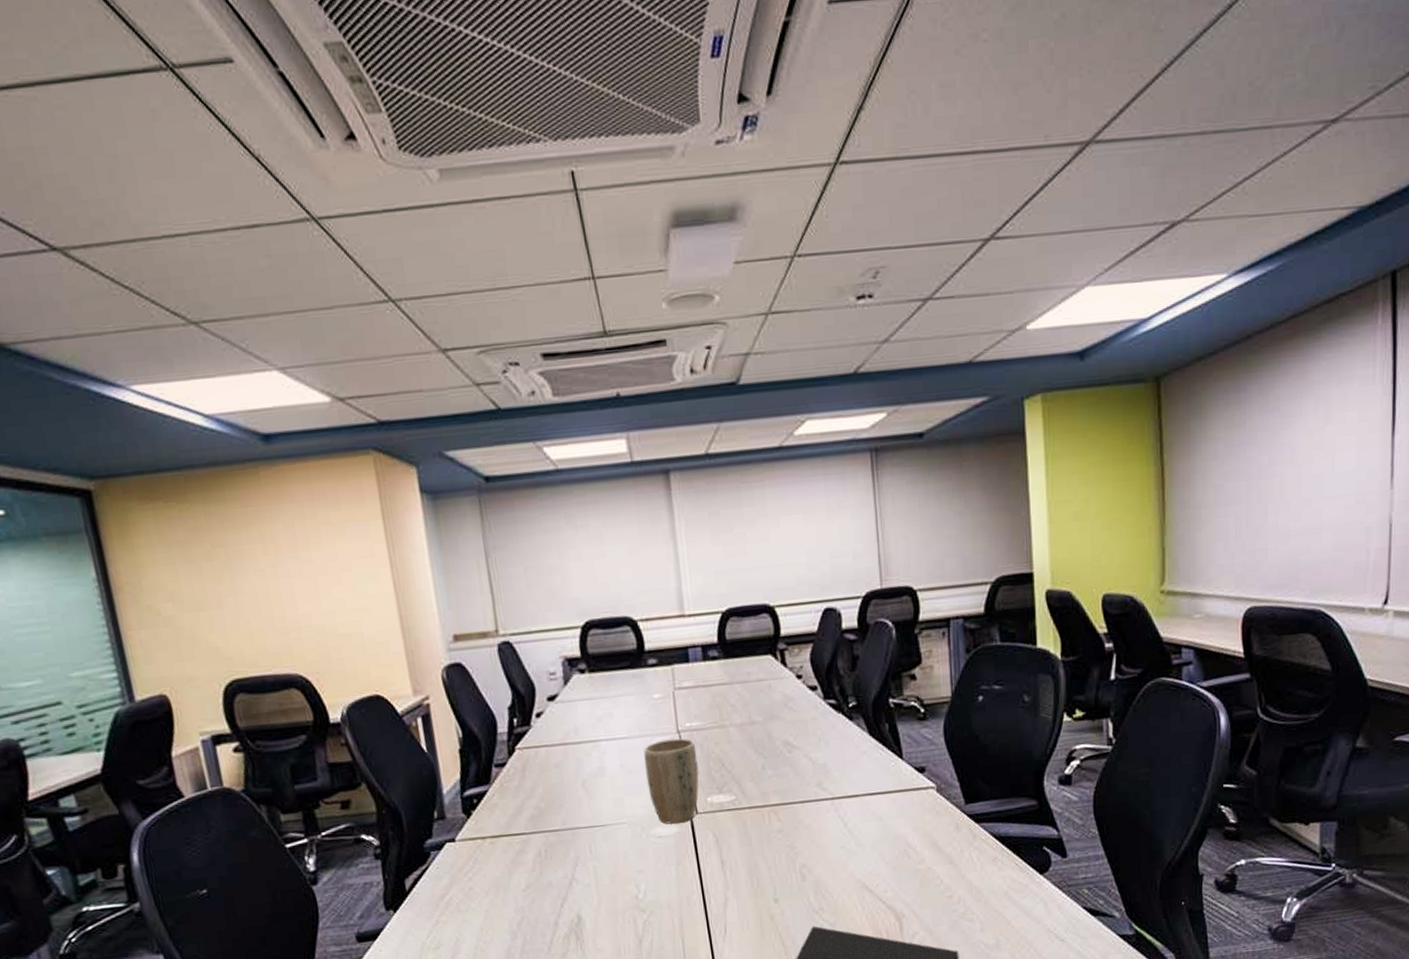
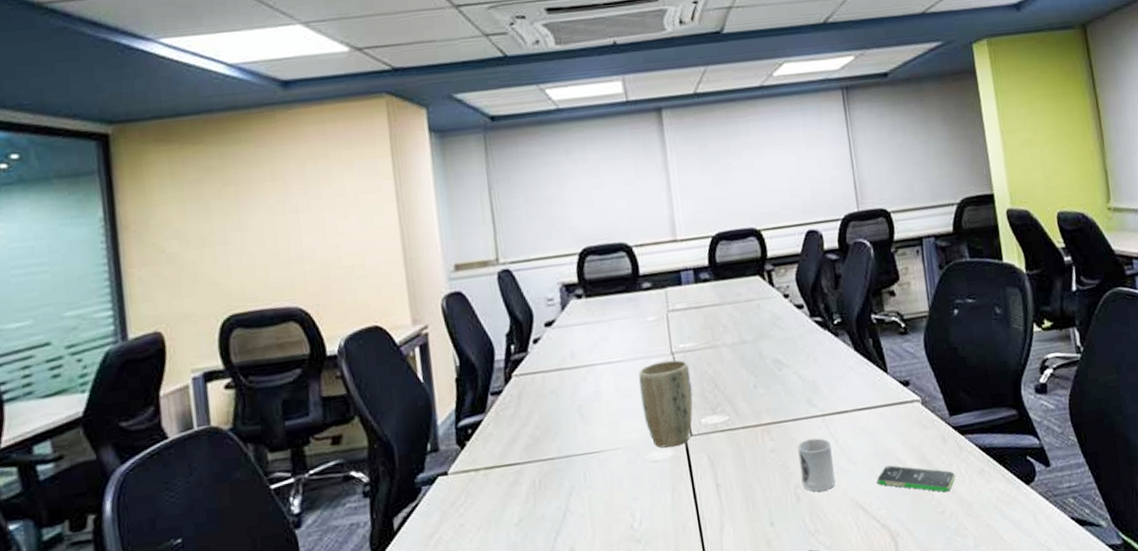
cup: none [805,820,842,872] -> present [797,438,835,492]
smartphone: none [884,849,966,877] -> present [876,465,955,492]

